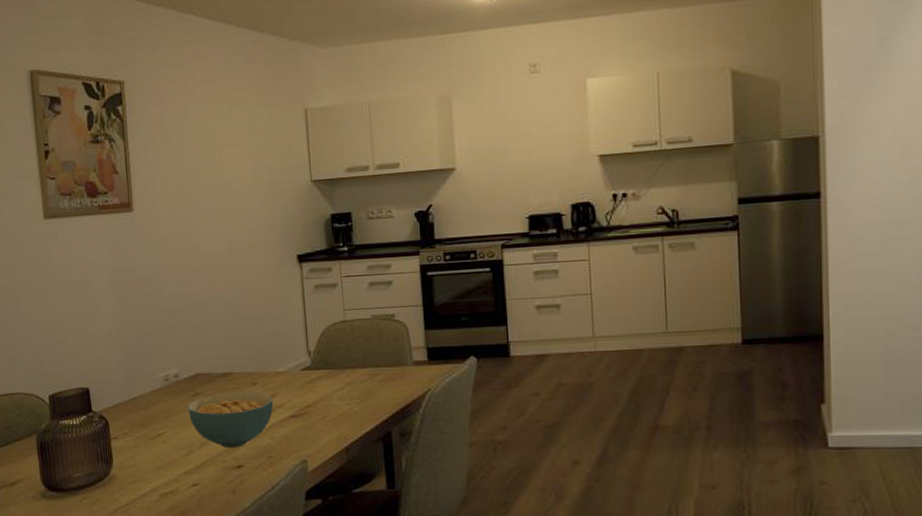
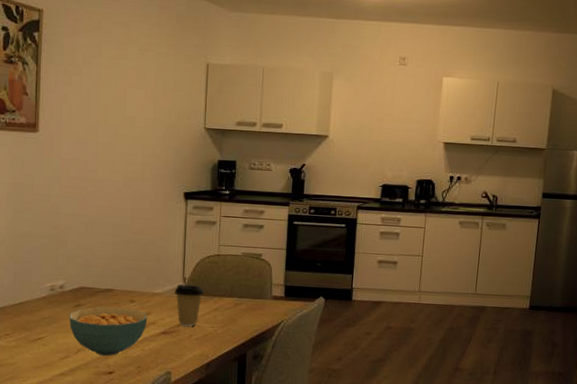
coffee cup: none [300,358,334,406] -> present [174,284,205,327]

